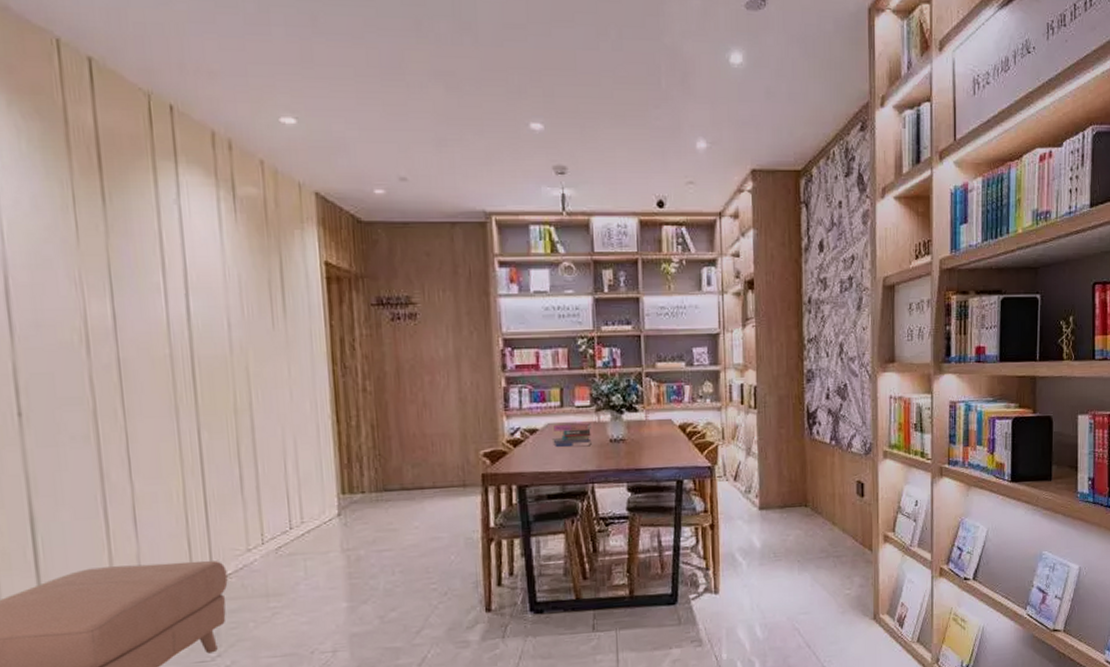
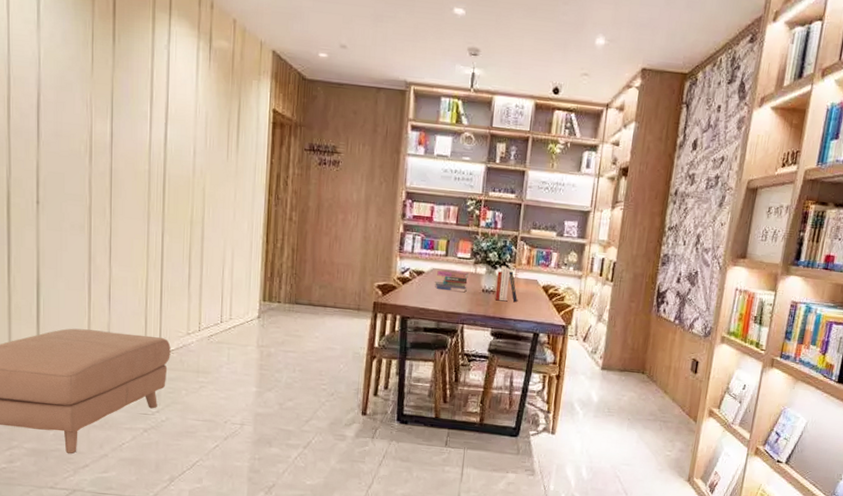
books: none [624,408,652,450] -> present [495,265,517,303]

